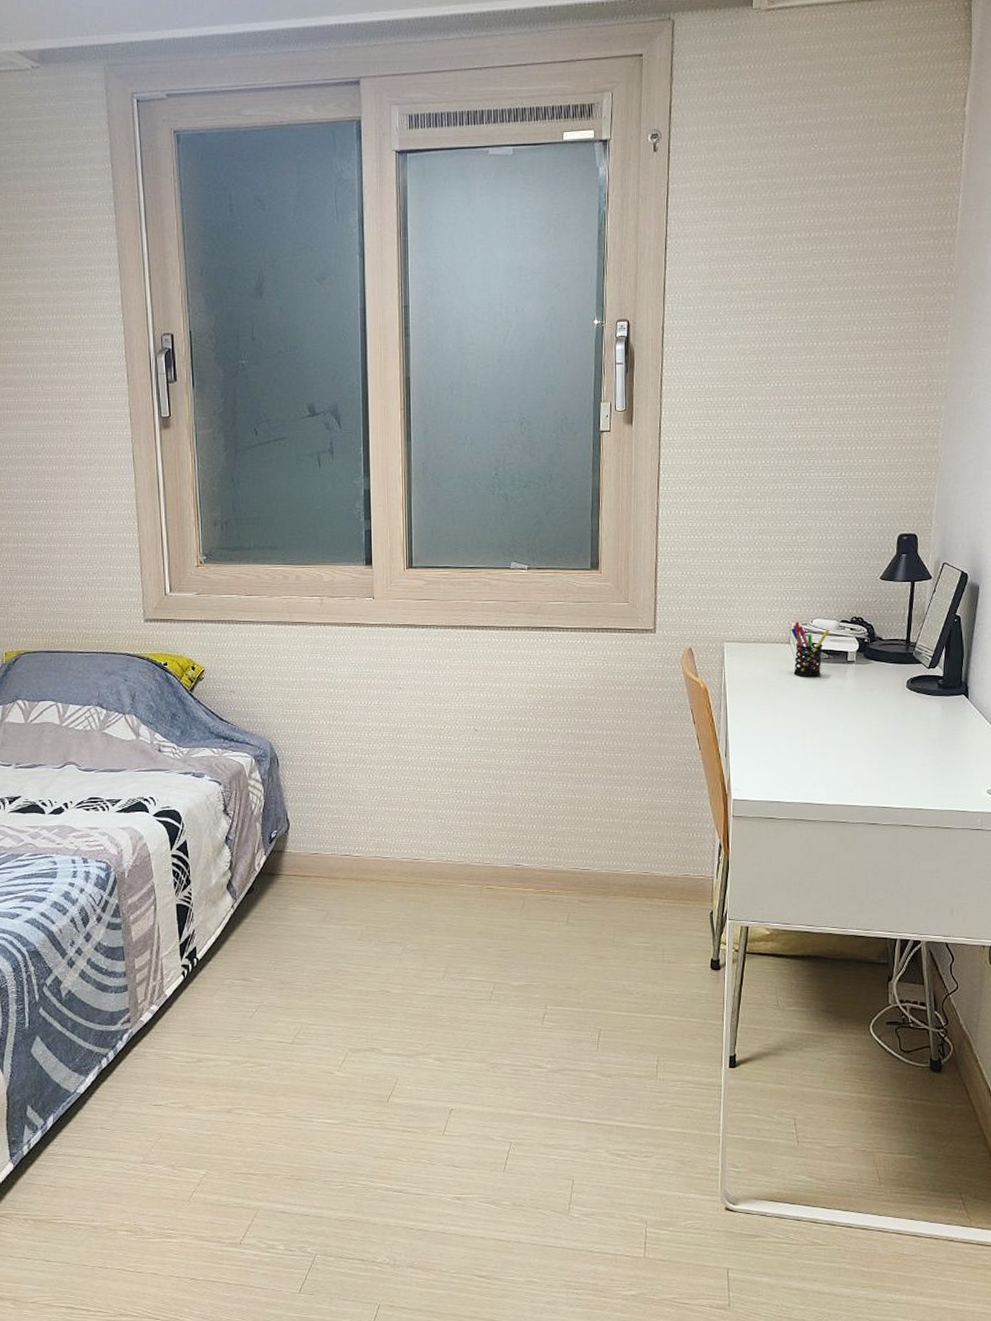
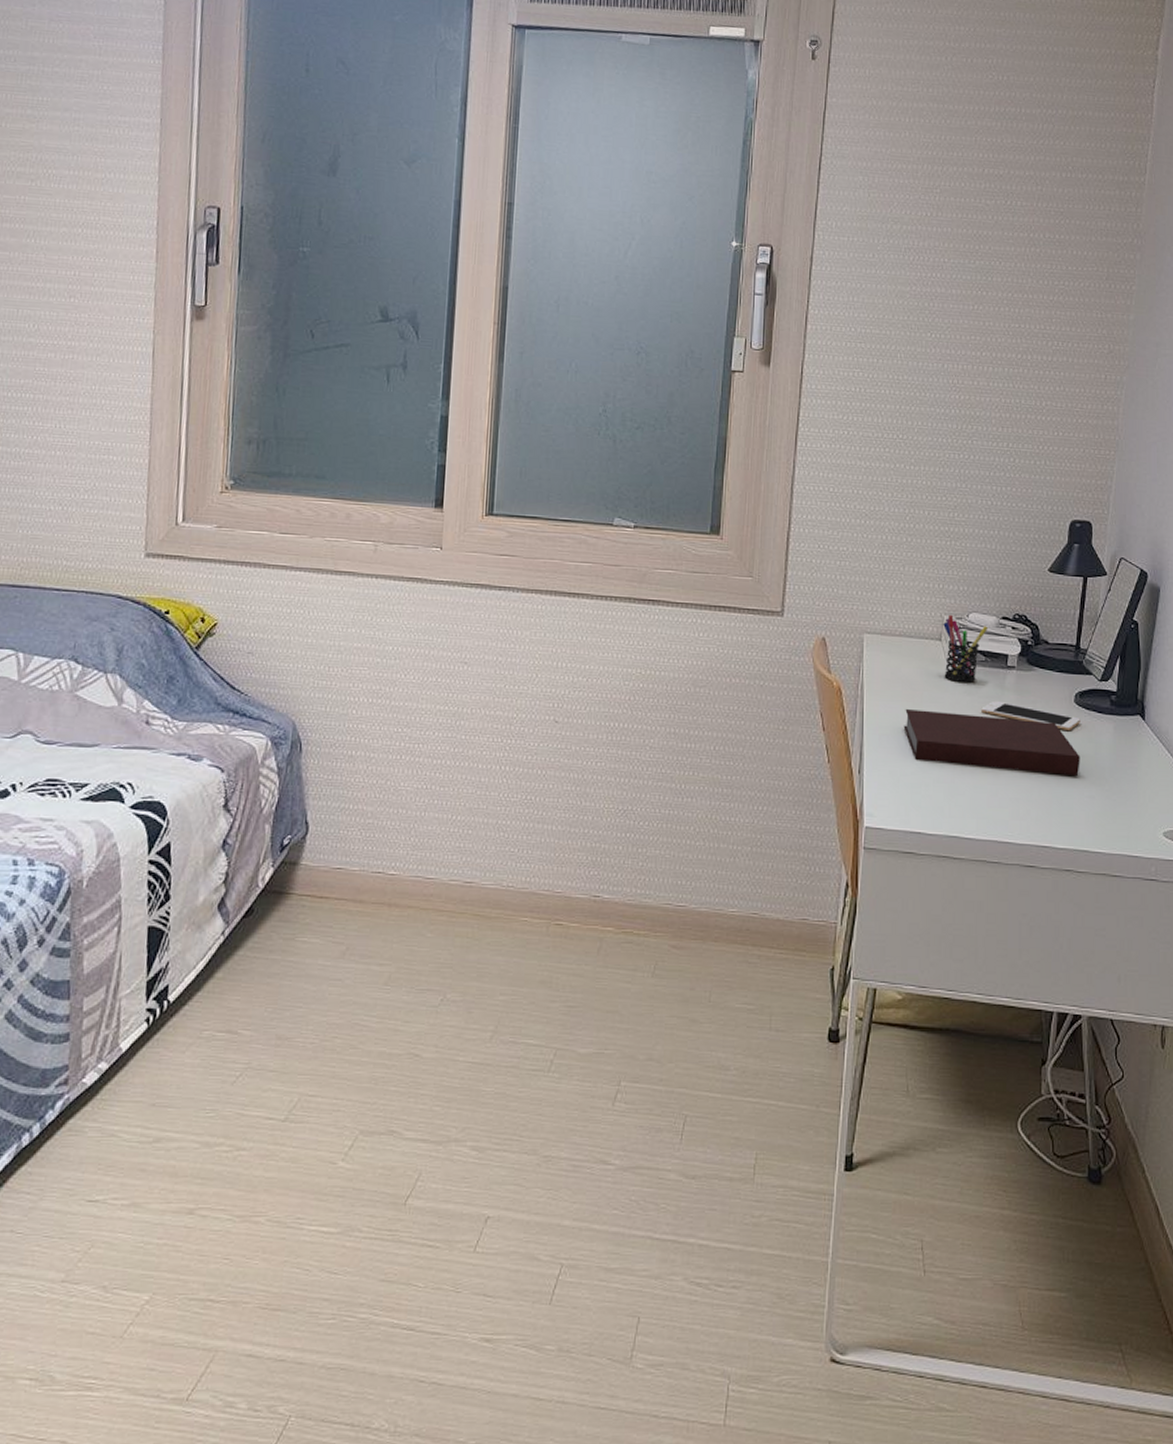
notebook: none [761,701,913,748] -> present [903,708,1080,776]
cell phone: none [827,690,912,712] -> present [981,700,1080,731]

